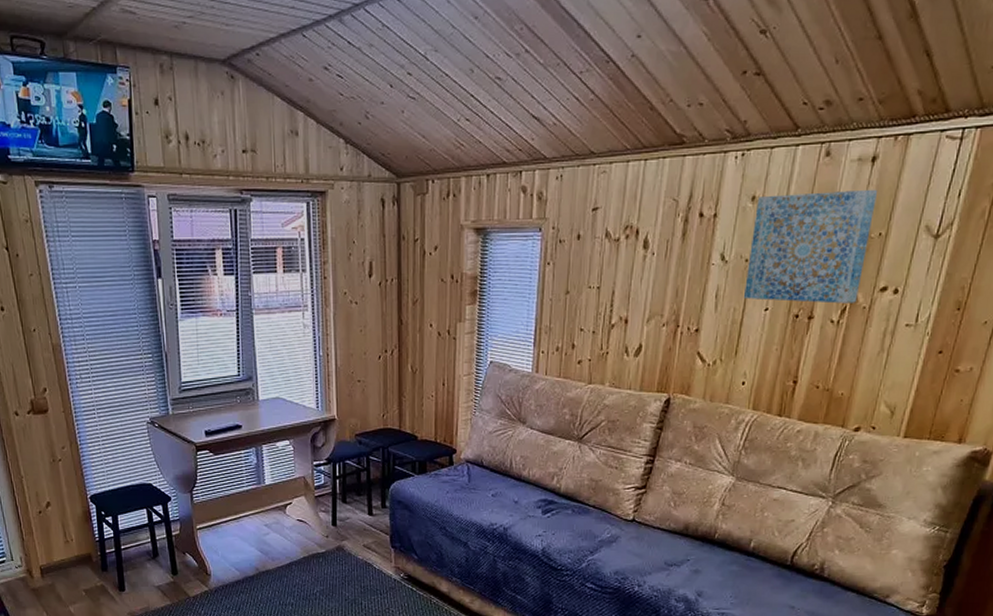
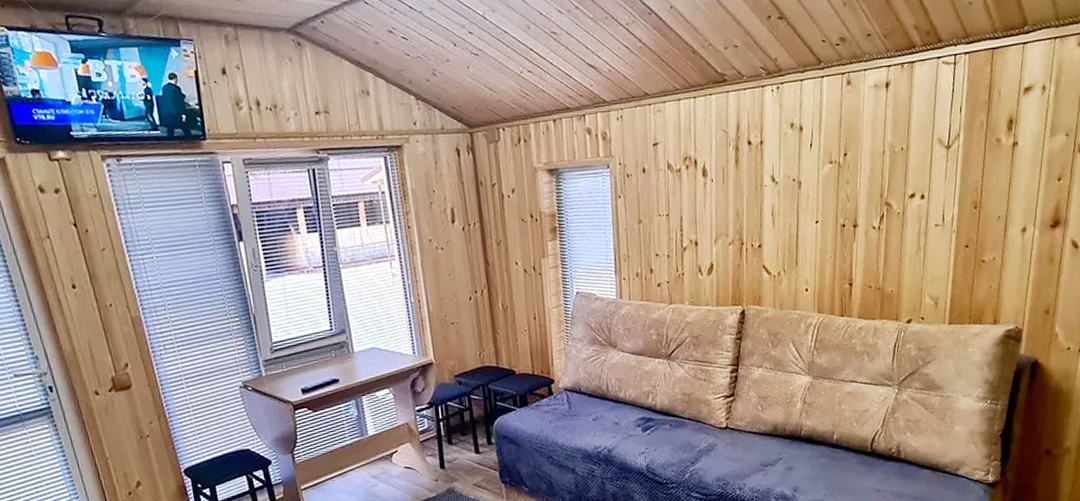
wall art: present [743,189,878,304] -> none [795,110,895,215]

